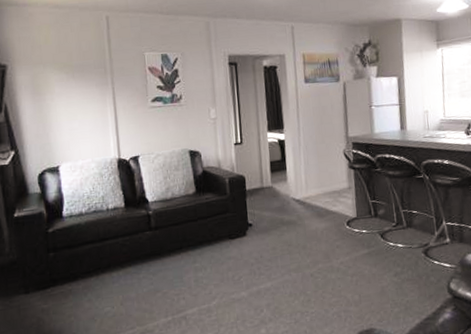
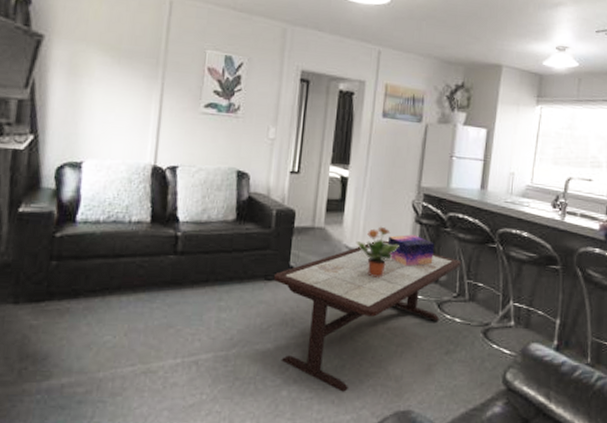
coffee table: none [236,188,395,322] -> present [273,240,461,392]
potted plant: none [301,176,339,221] -> present [356,226,399,278]
decorative box: none [328,179,370,207] -> present [387,235,434,267]

